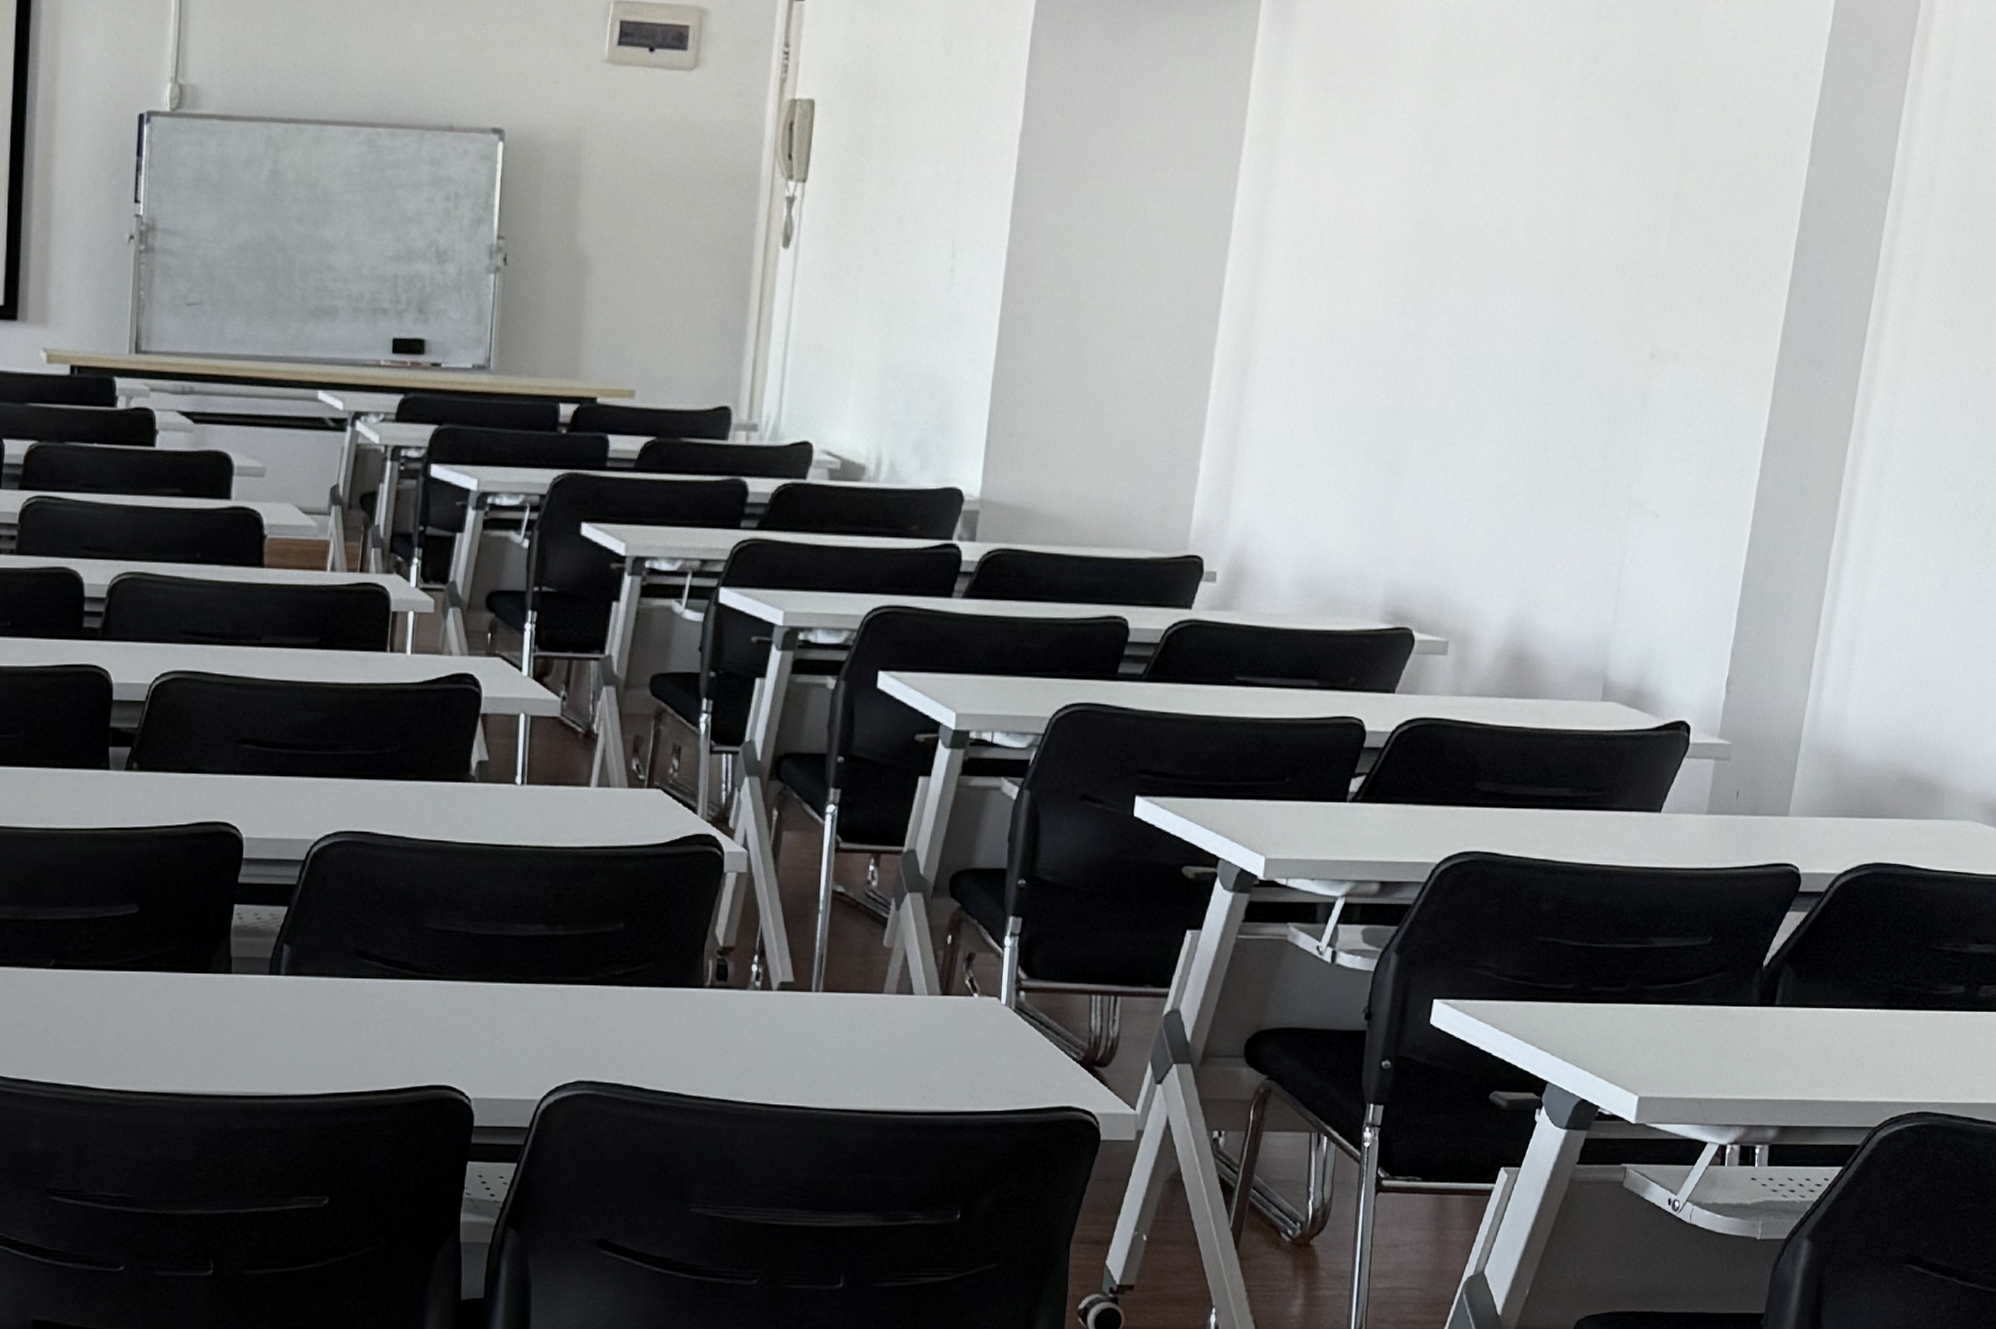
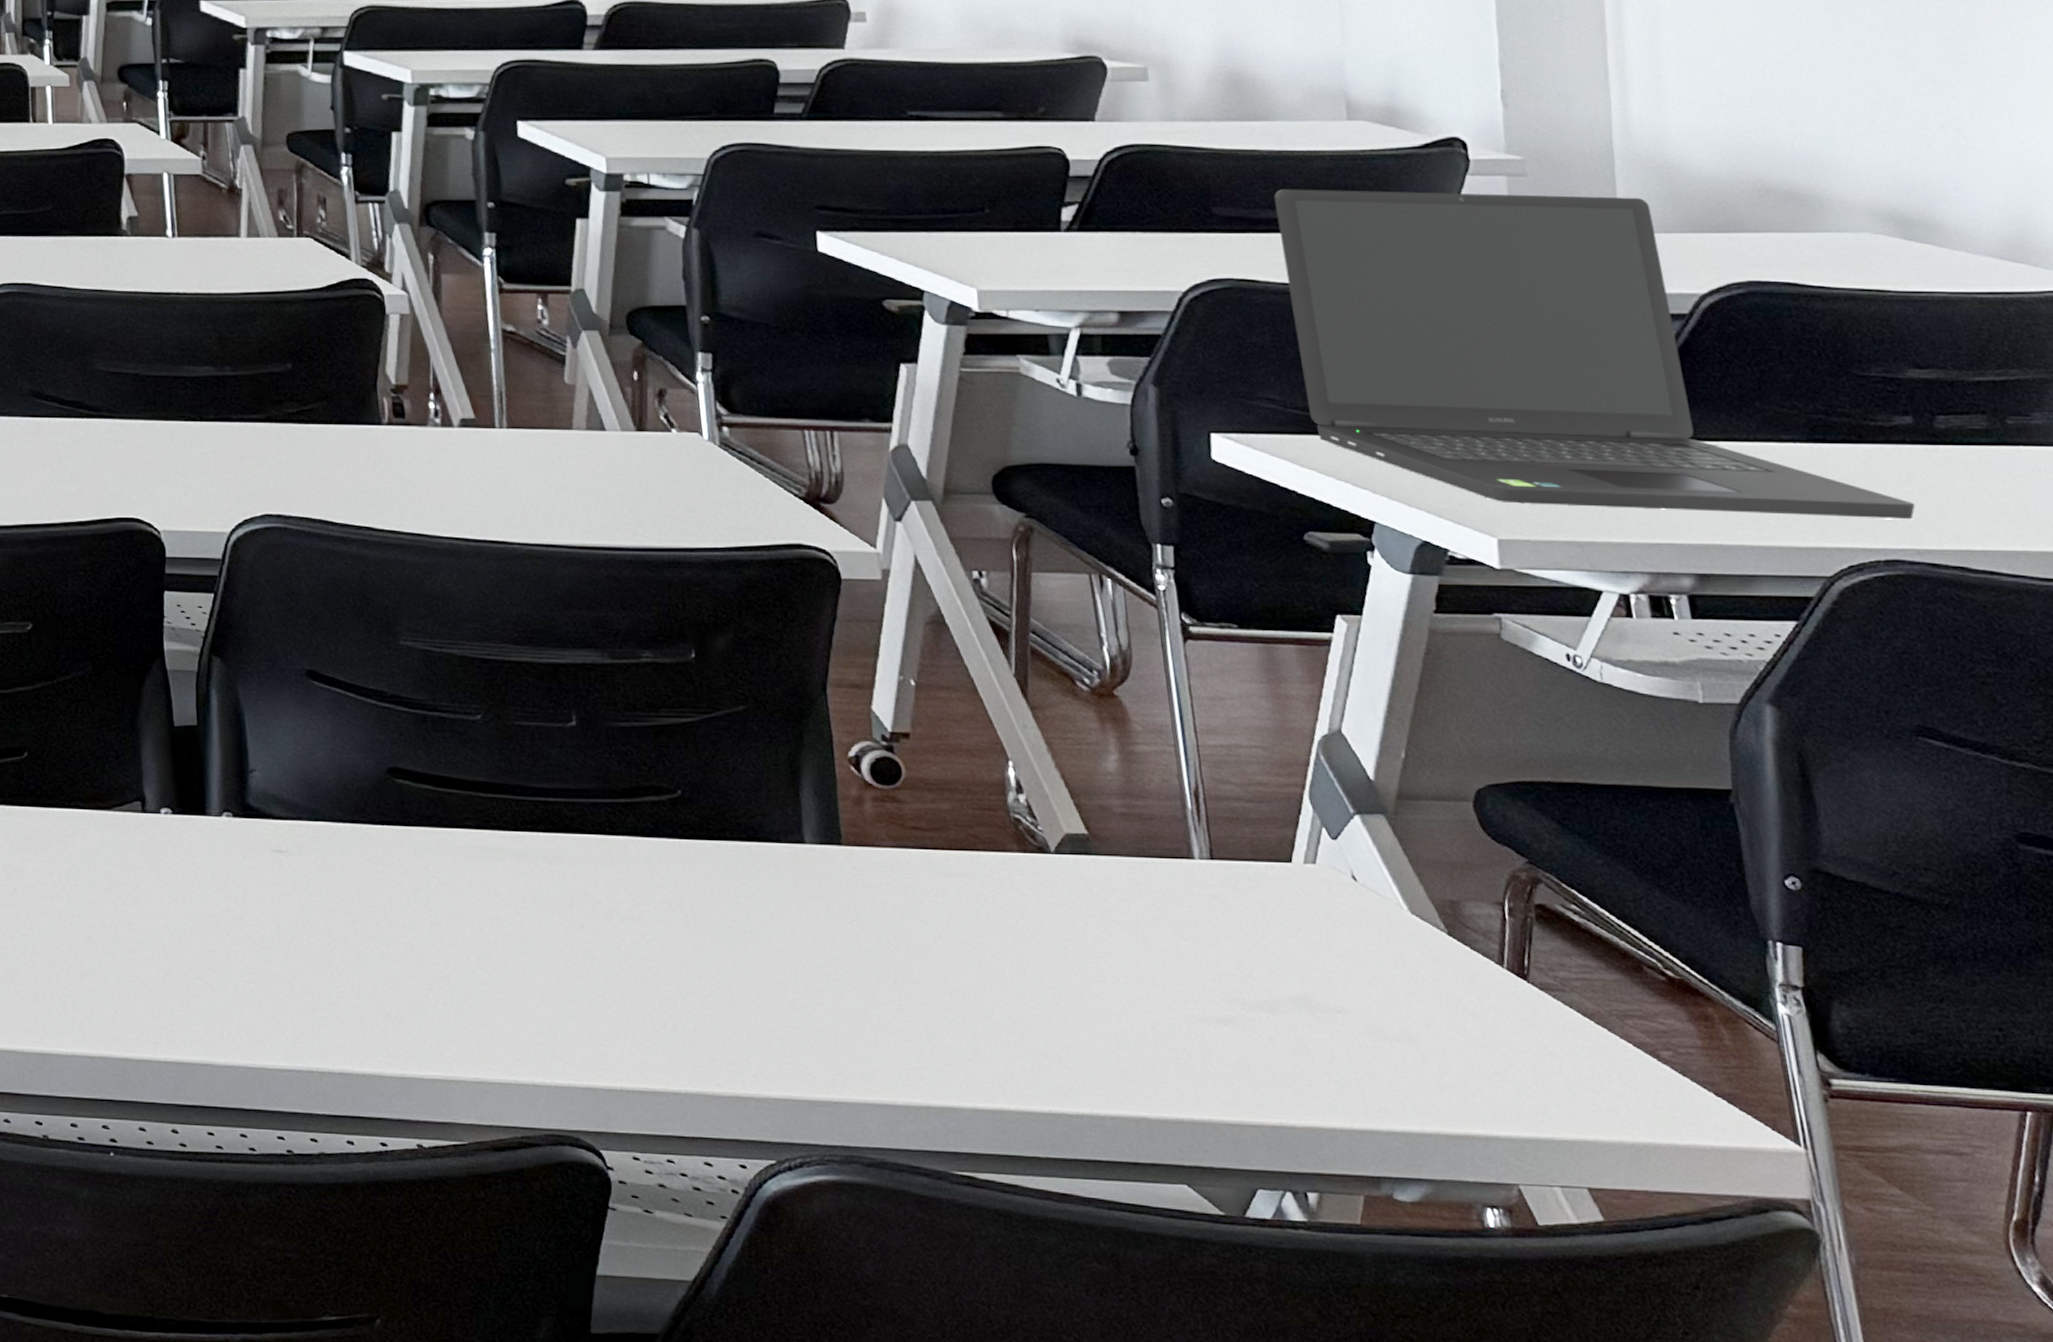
laptop: none [1516,766,1949,1077] -> present [1274,189,1916,520]

